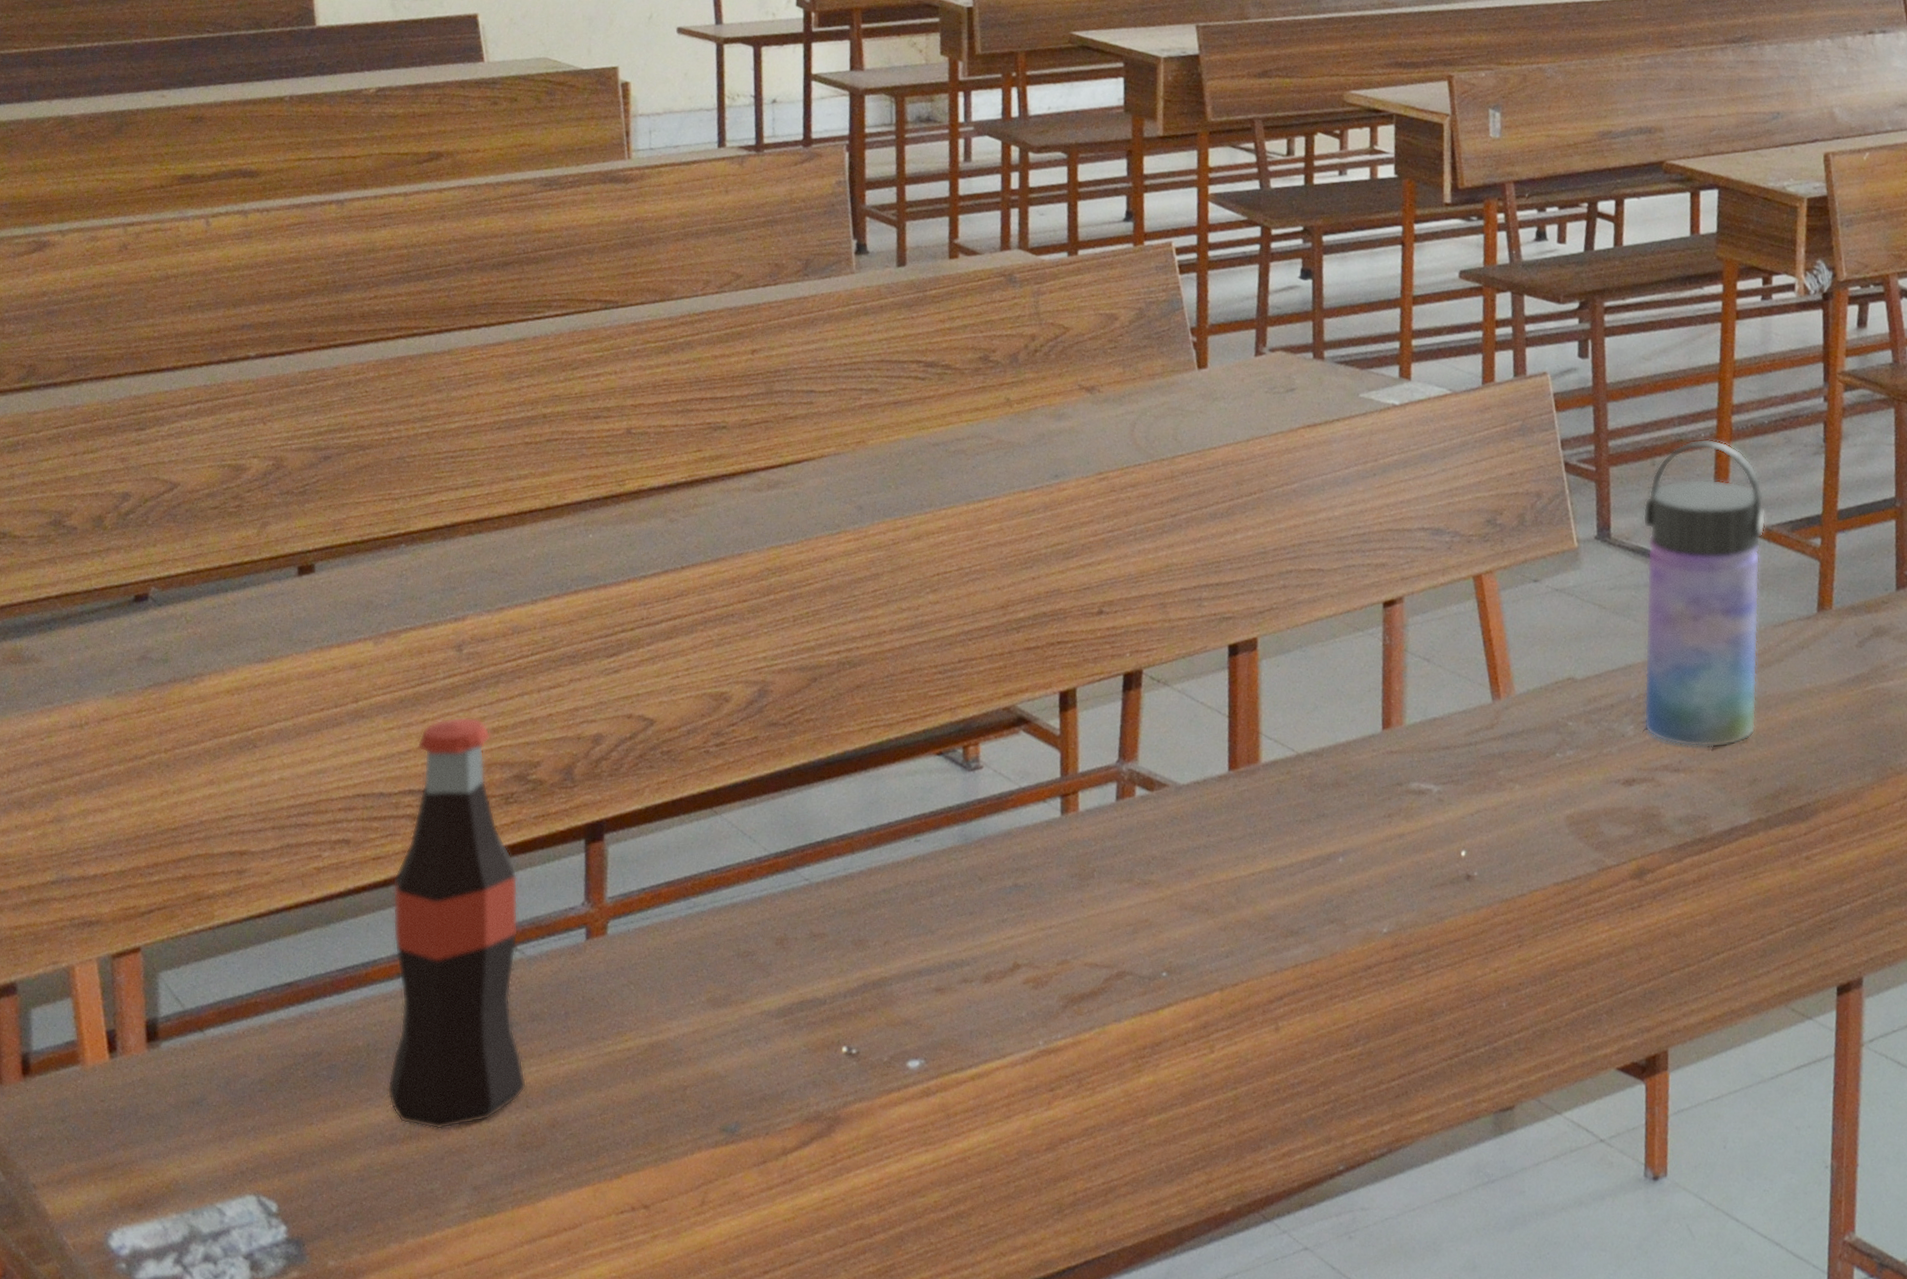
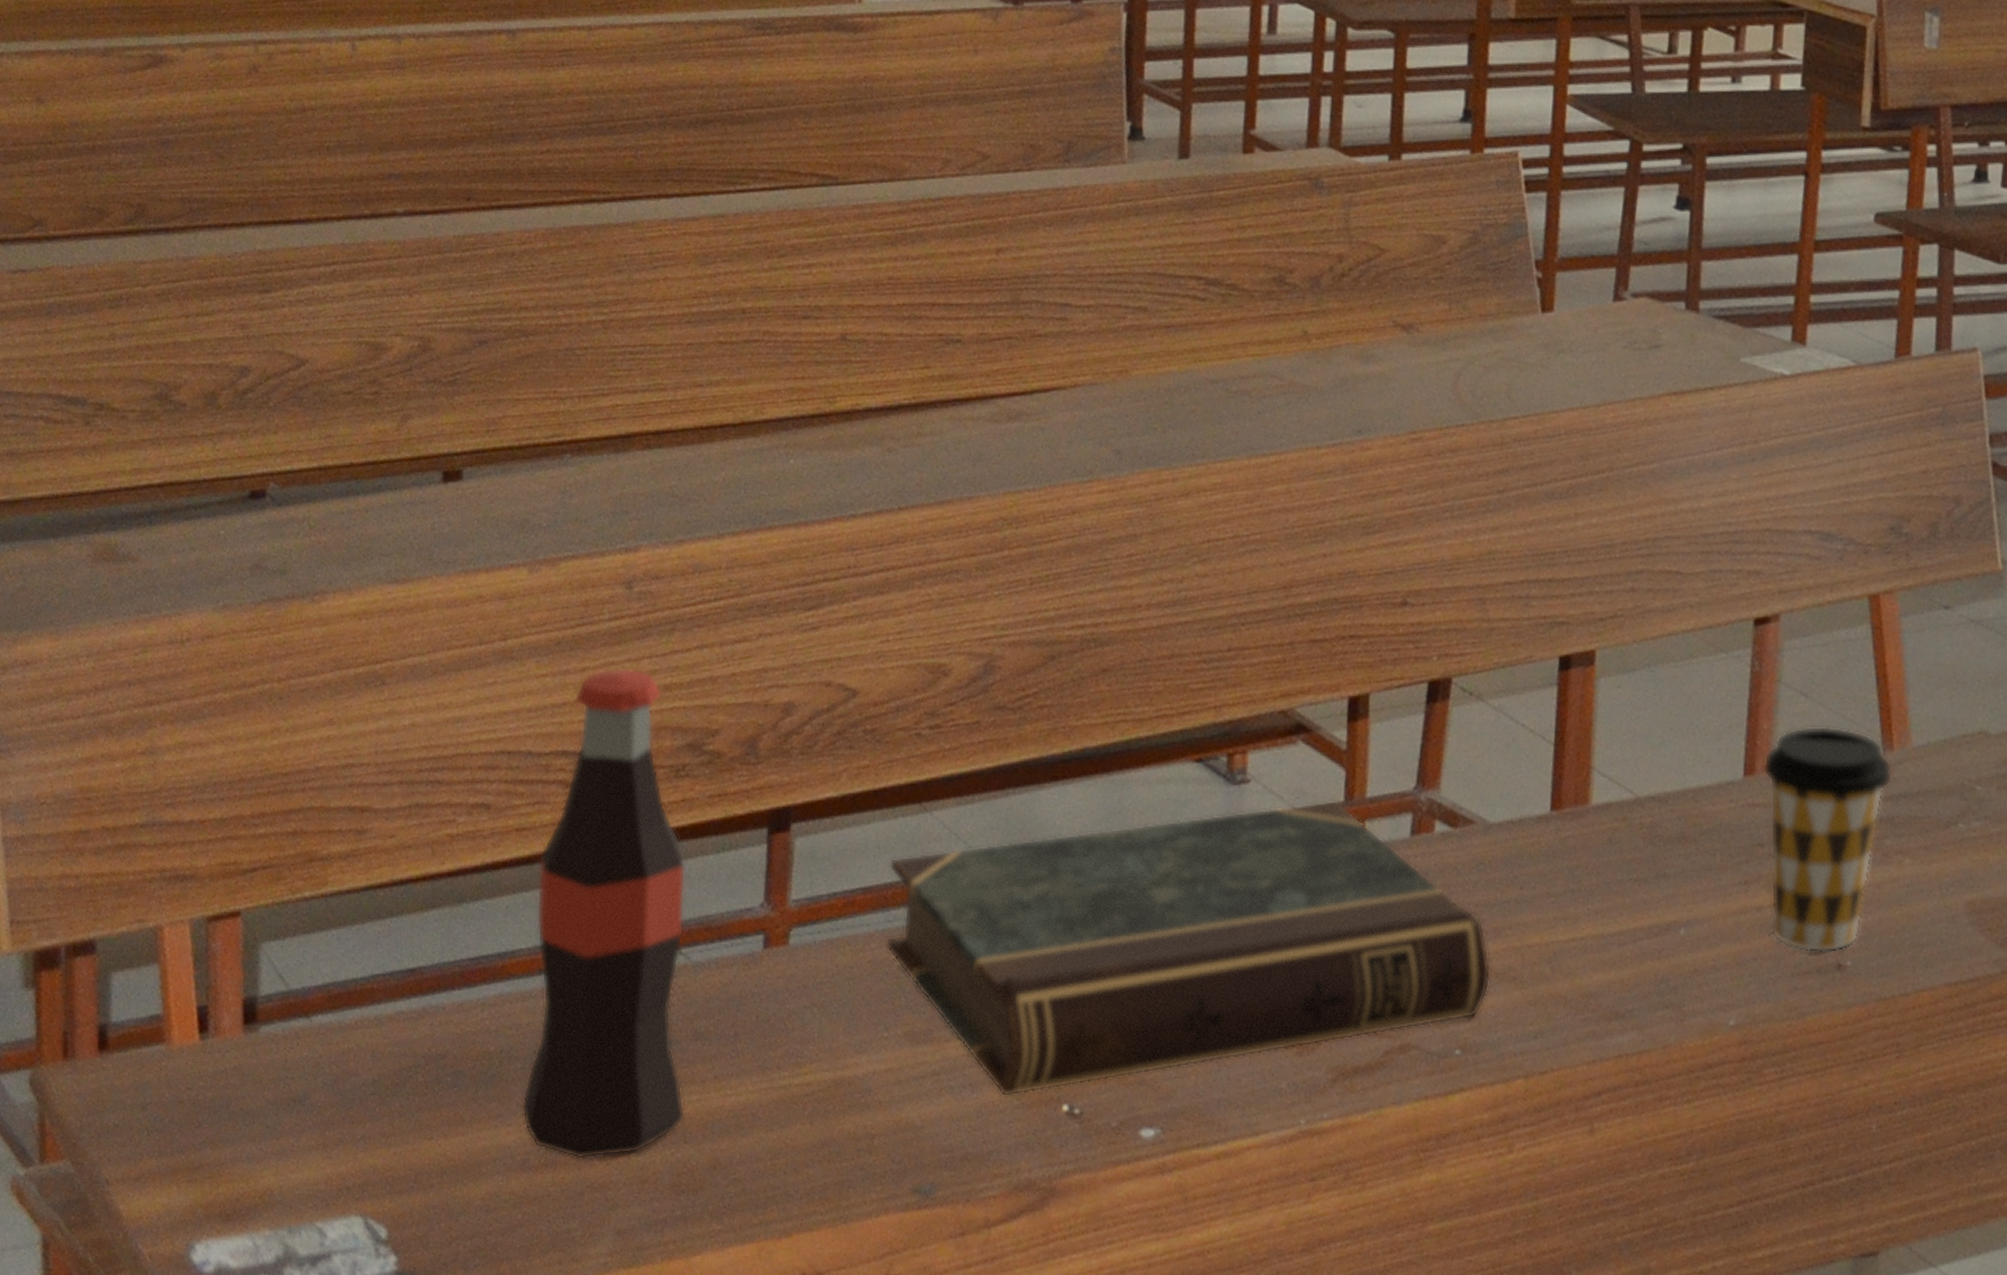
book: none [687,776,1188,1045] -> present [885,800,1492,1098]
coffee cup: none [1397,683,1502,868] -> present [1763,726,1893,952]

